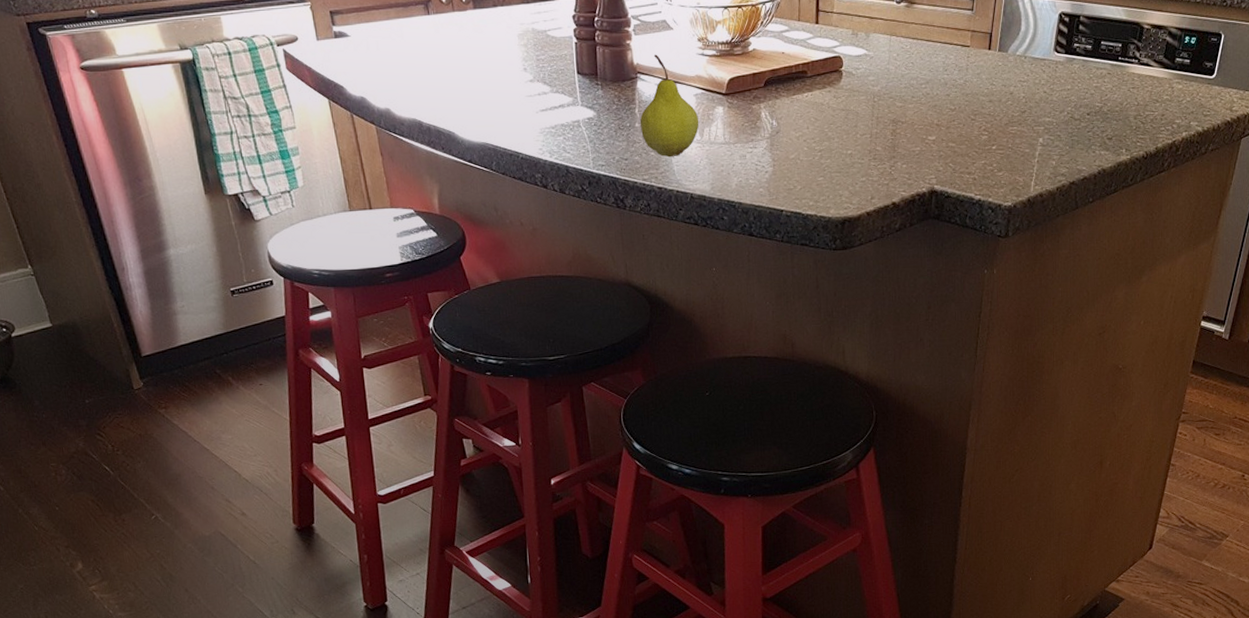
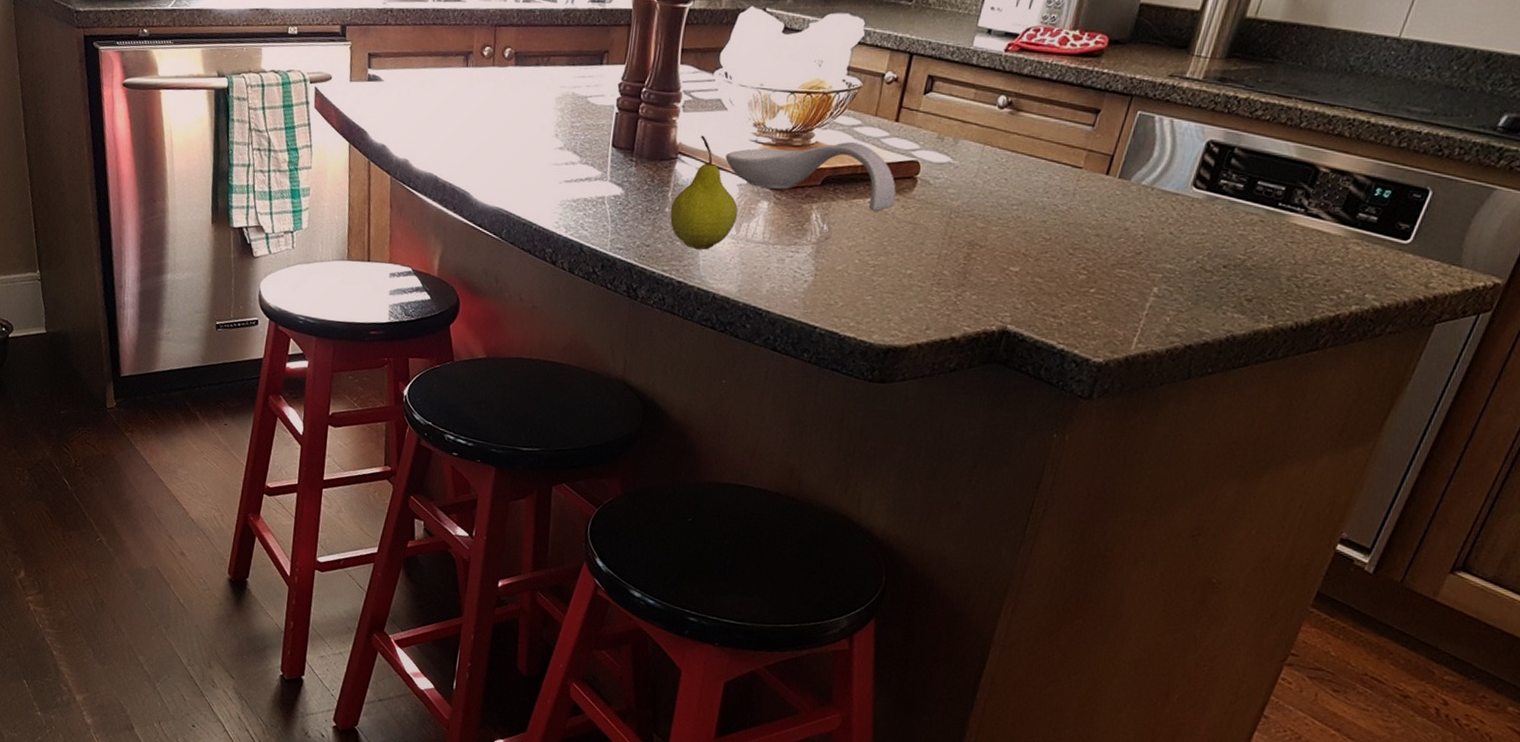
spoon rest: none [679,46,828,104] -> present [725,142,896,212]

